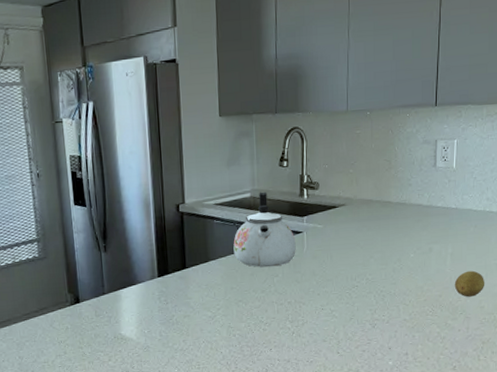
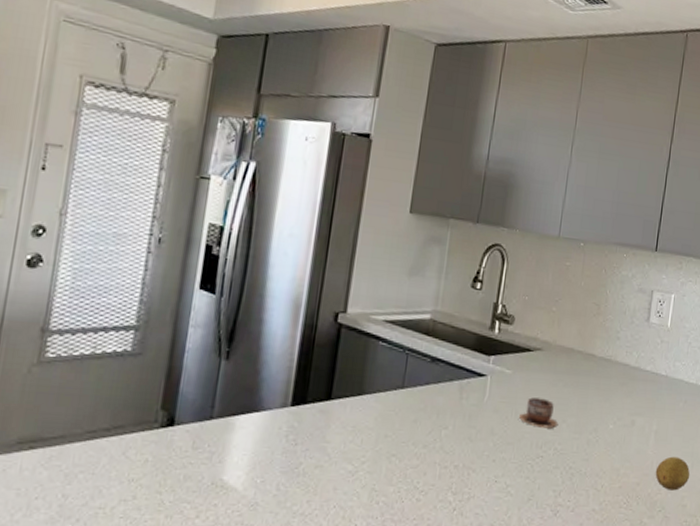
kettle: present [233,191,296,268] -> none [396,315,477,416]
cup: none [333,242,367,265] -> present [518,397,559,429]

